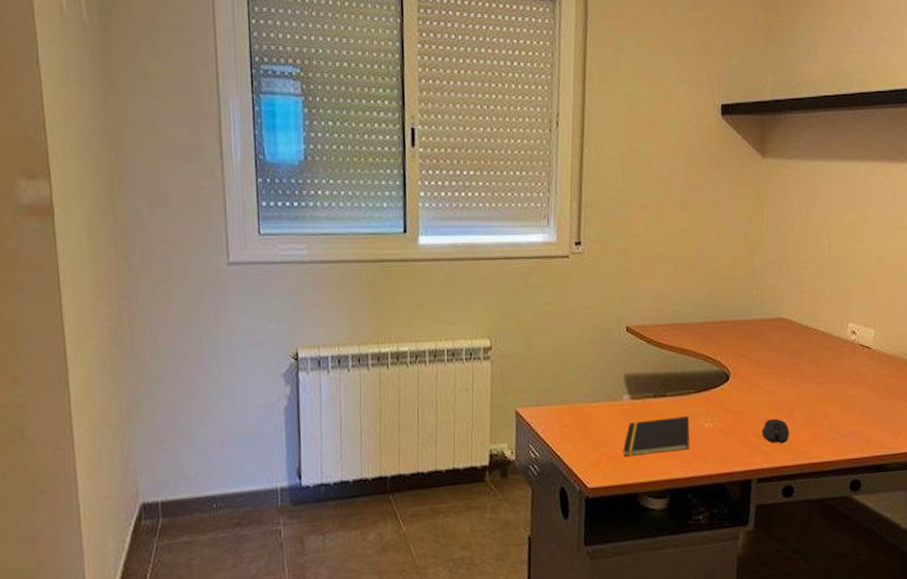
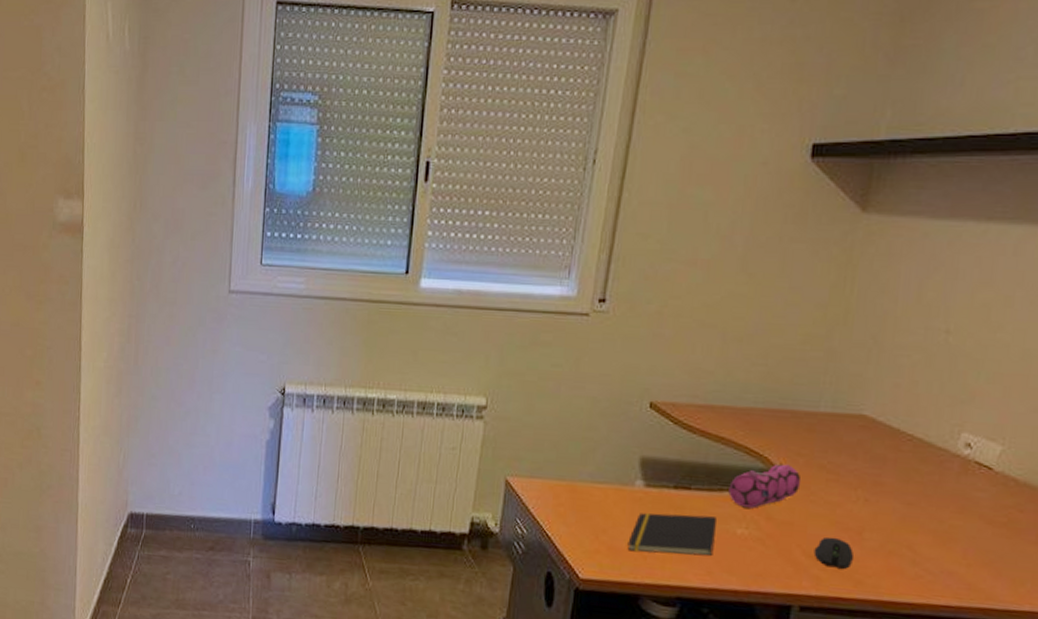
pencil case: none [695,365,746,405] -> present [728,464,802,509]

